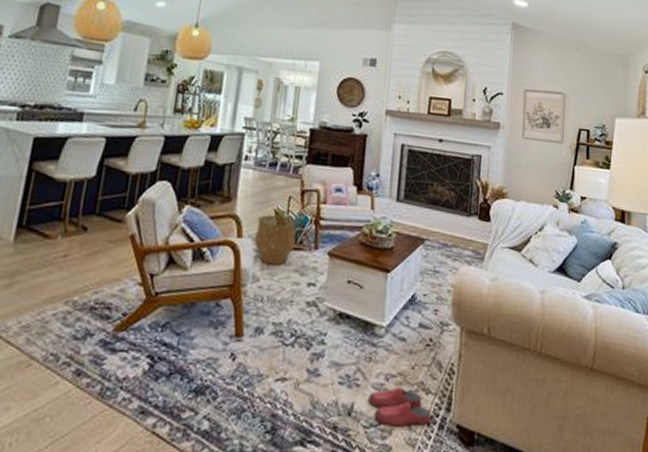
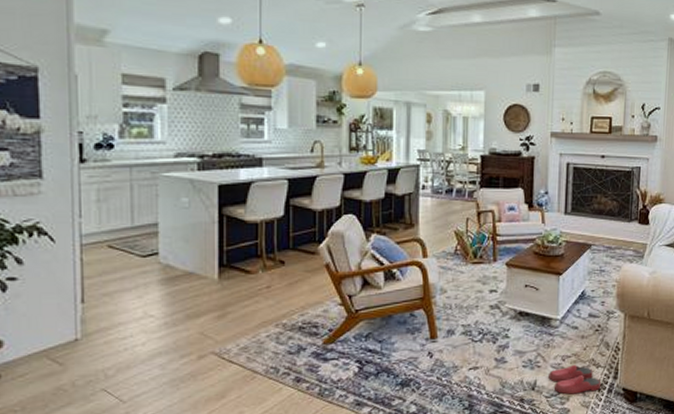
basket: present [254,214,298,266] -> none [439,235,476,278]

